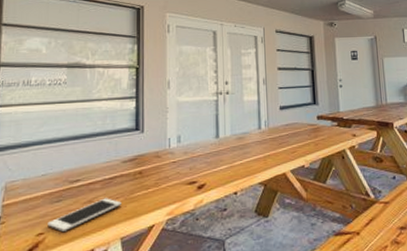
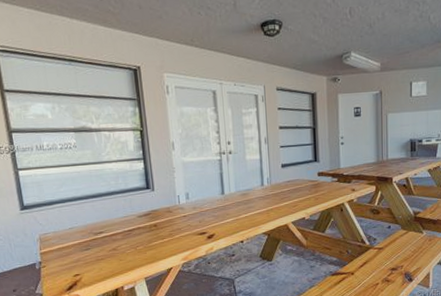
cell phone: present [47,198,121,232] -> none [81,246,142,273]

